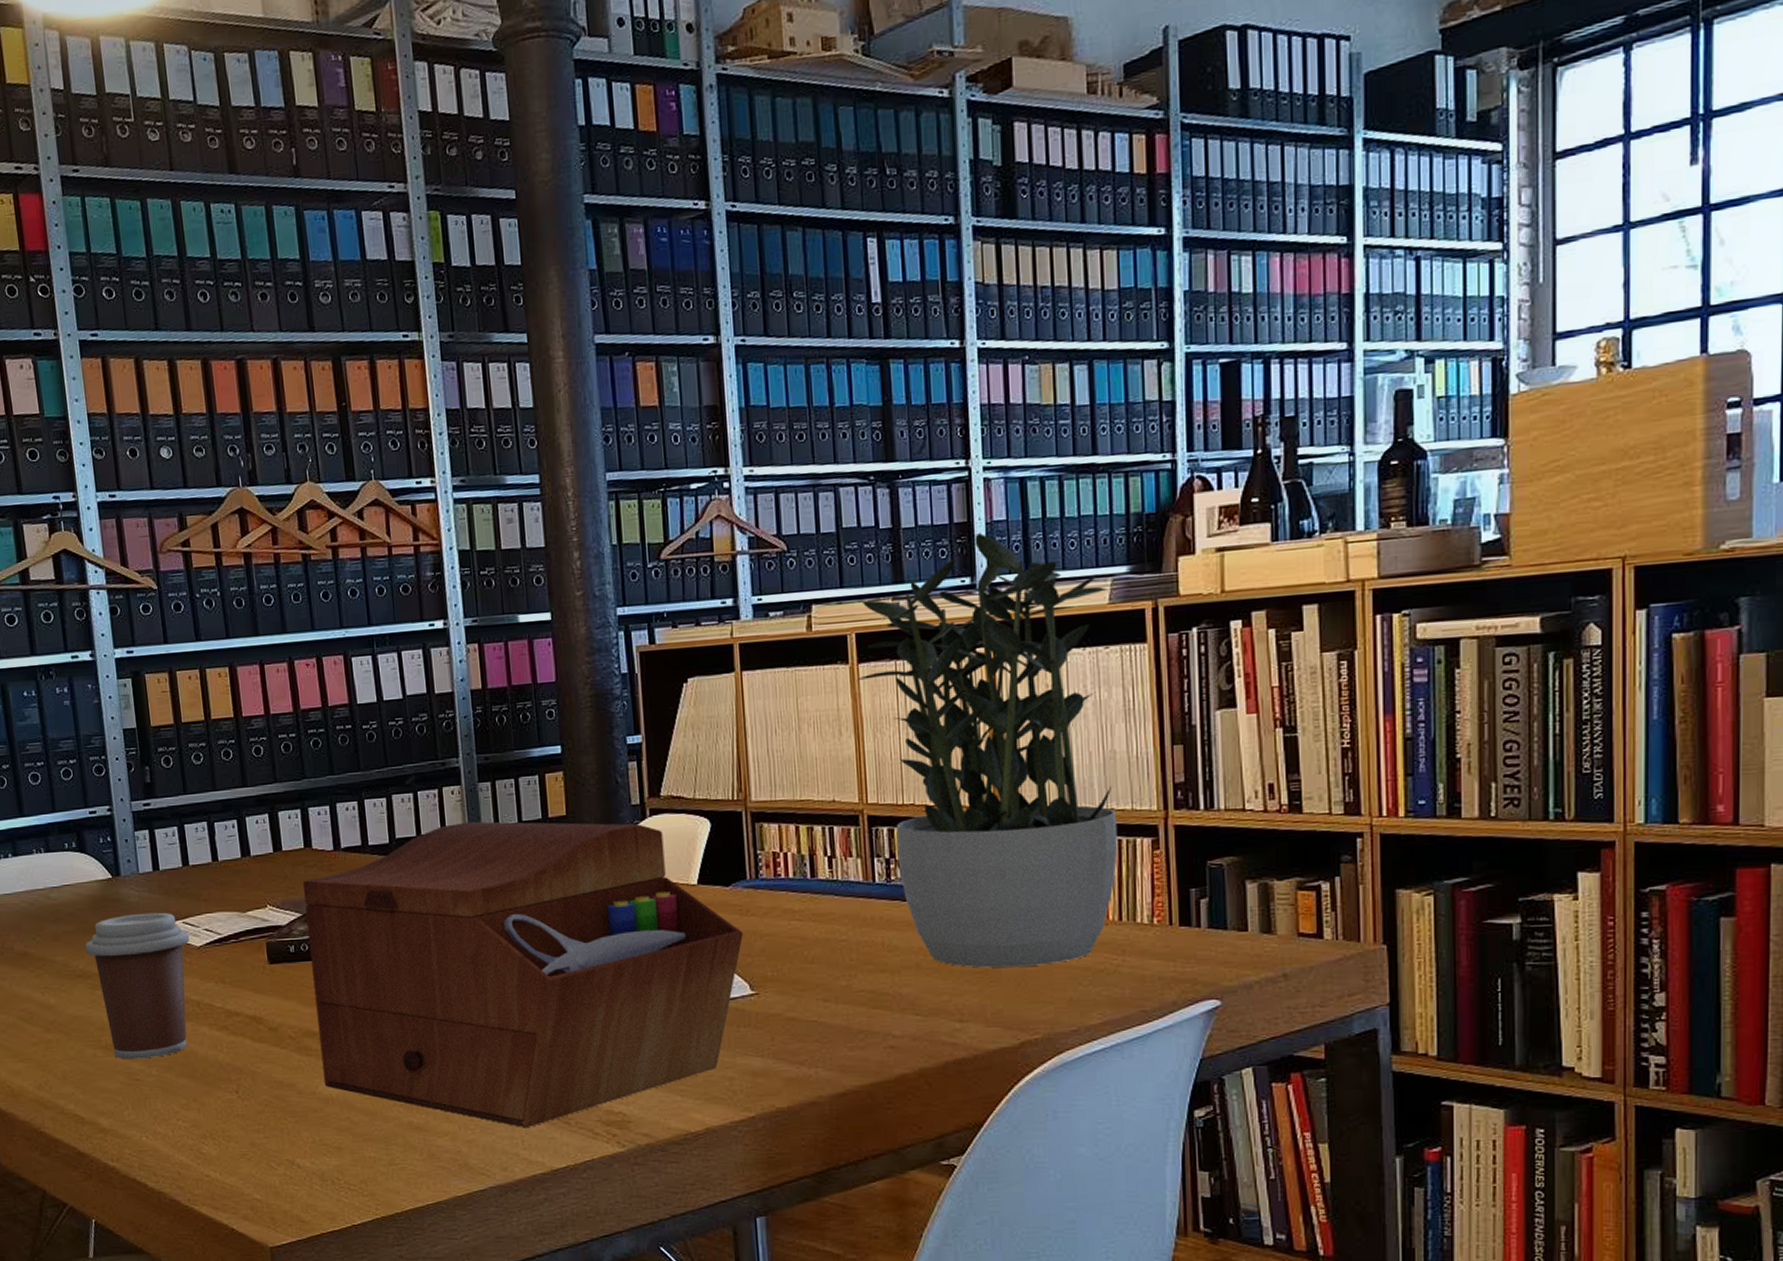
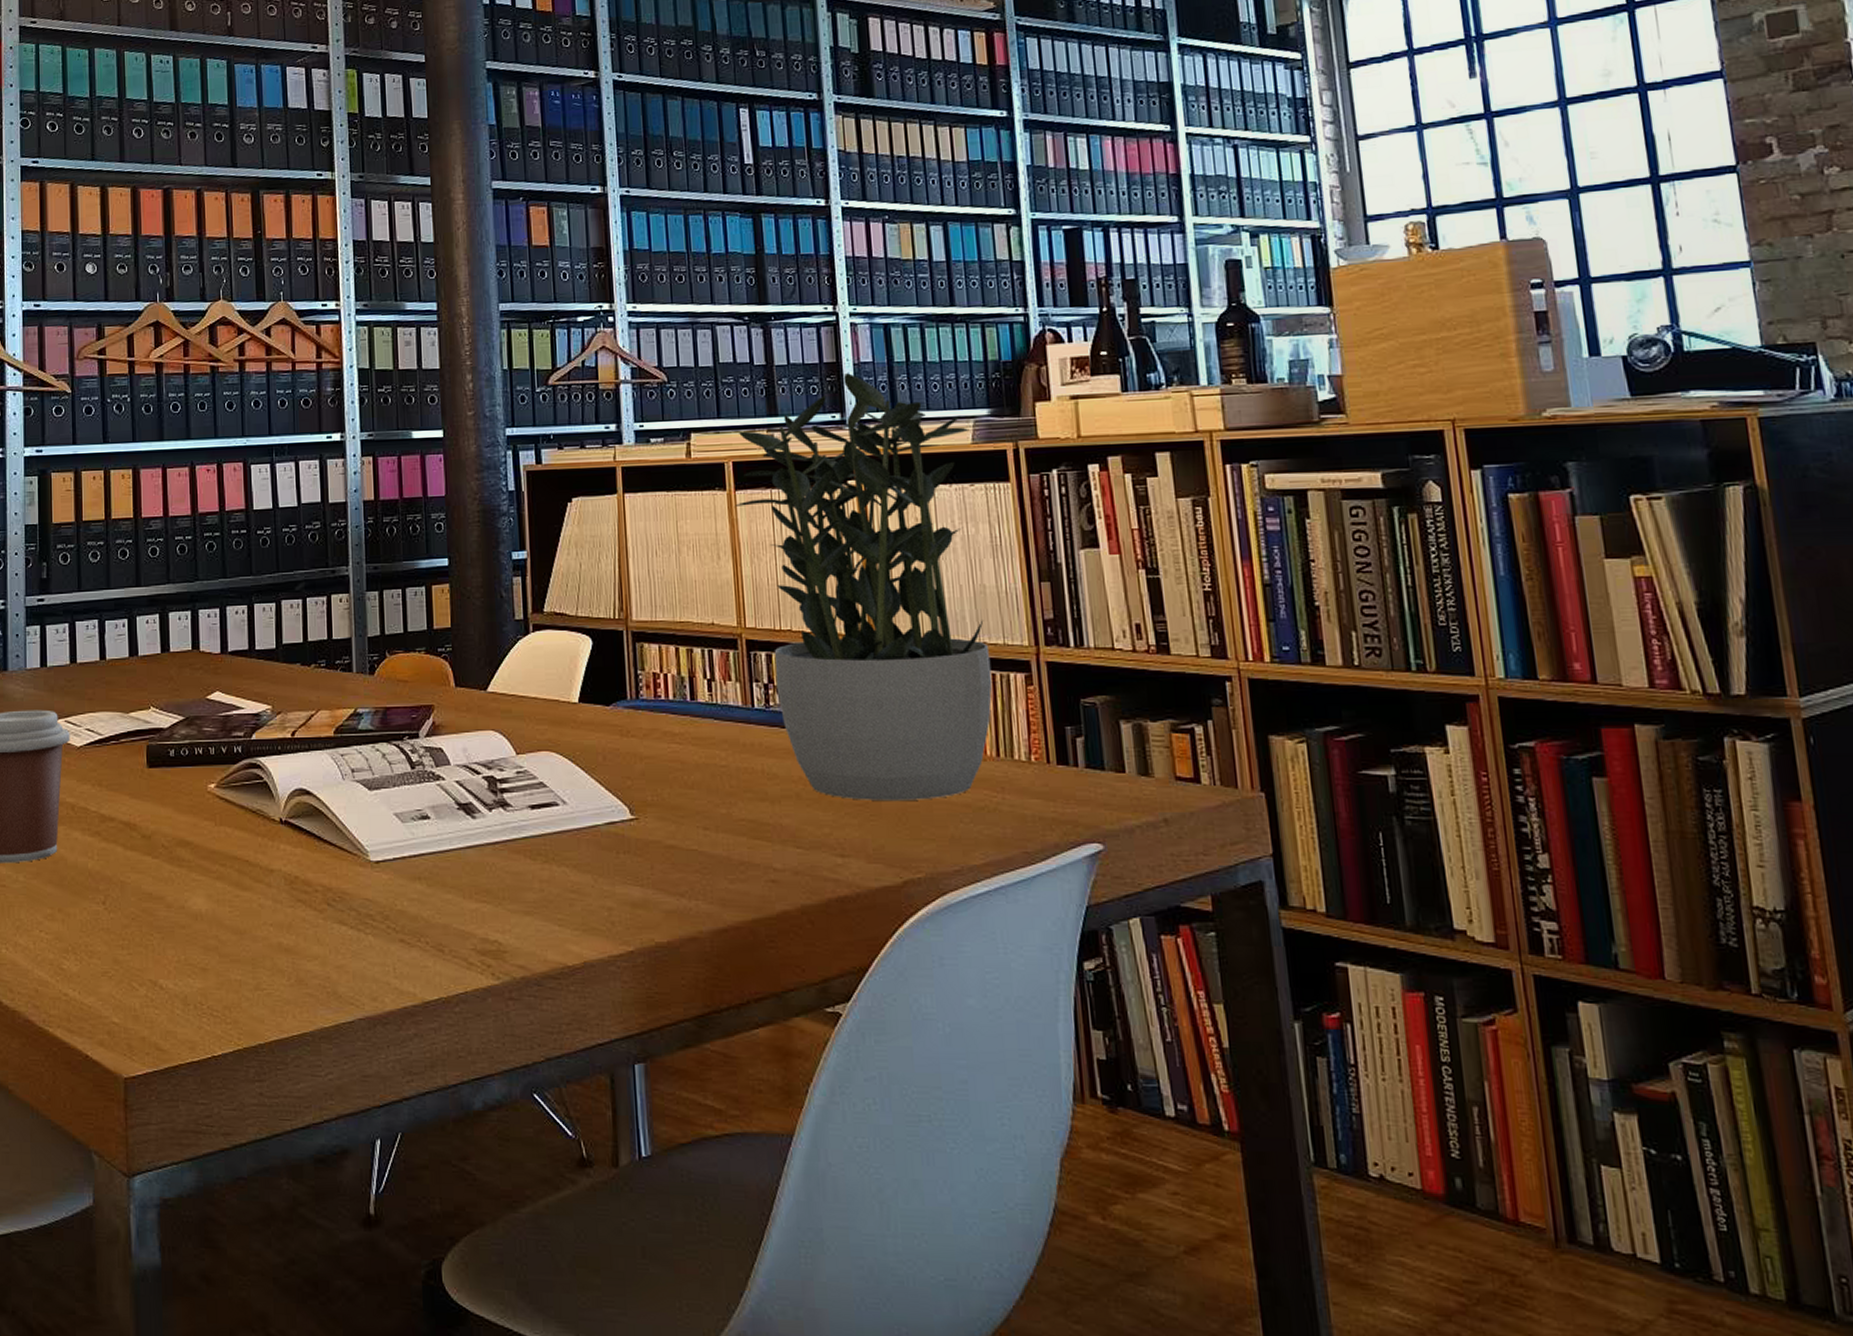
sewing box: present [303,821,743,1128] -> none [188,630,623,955]

